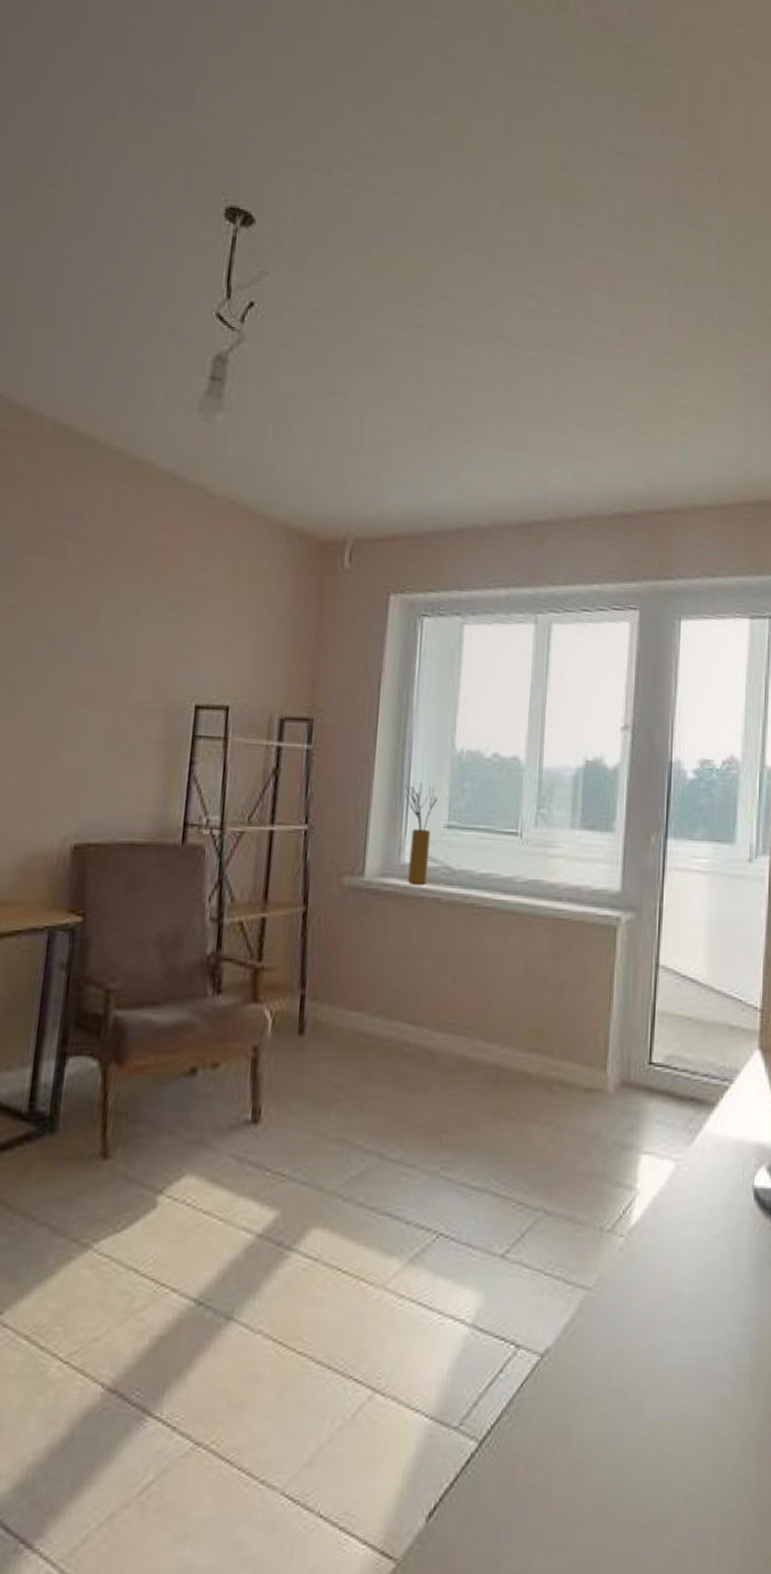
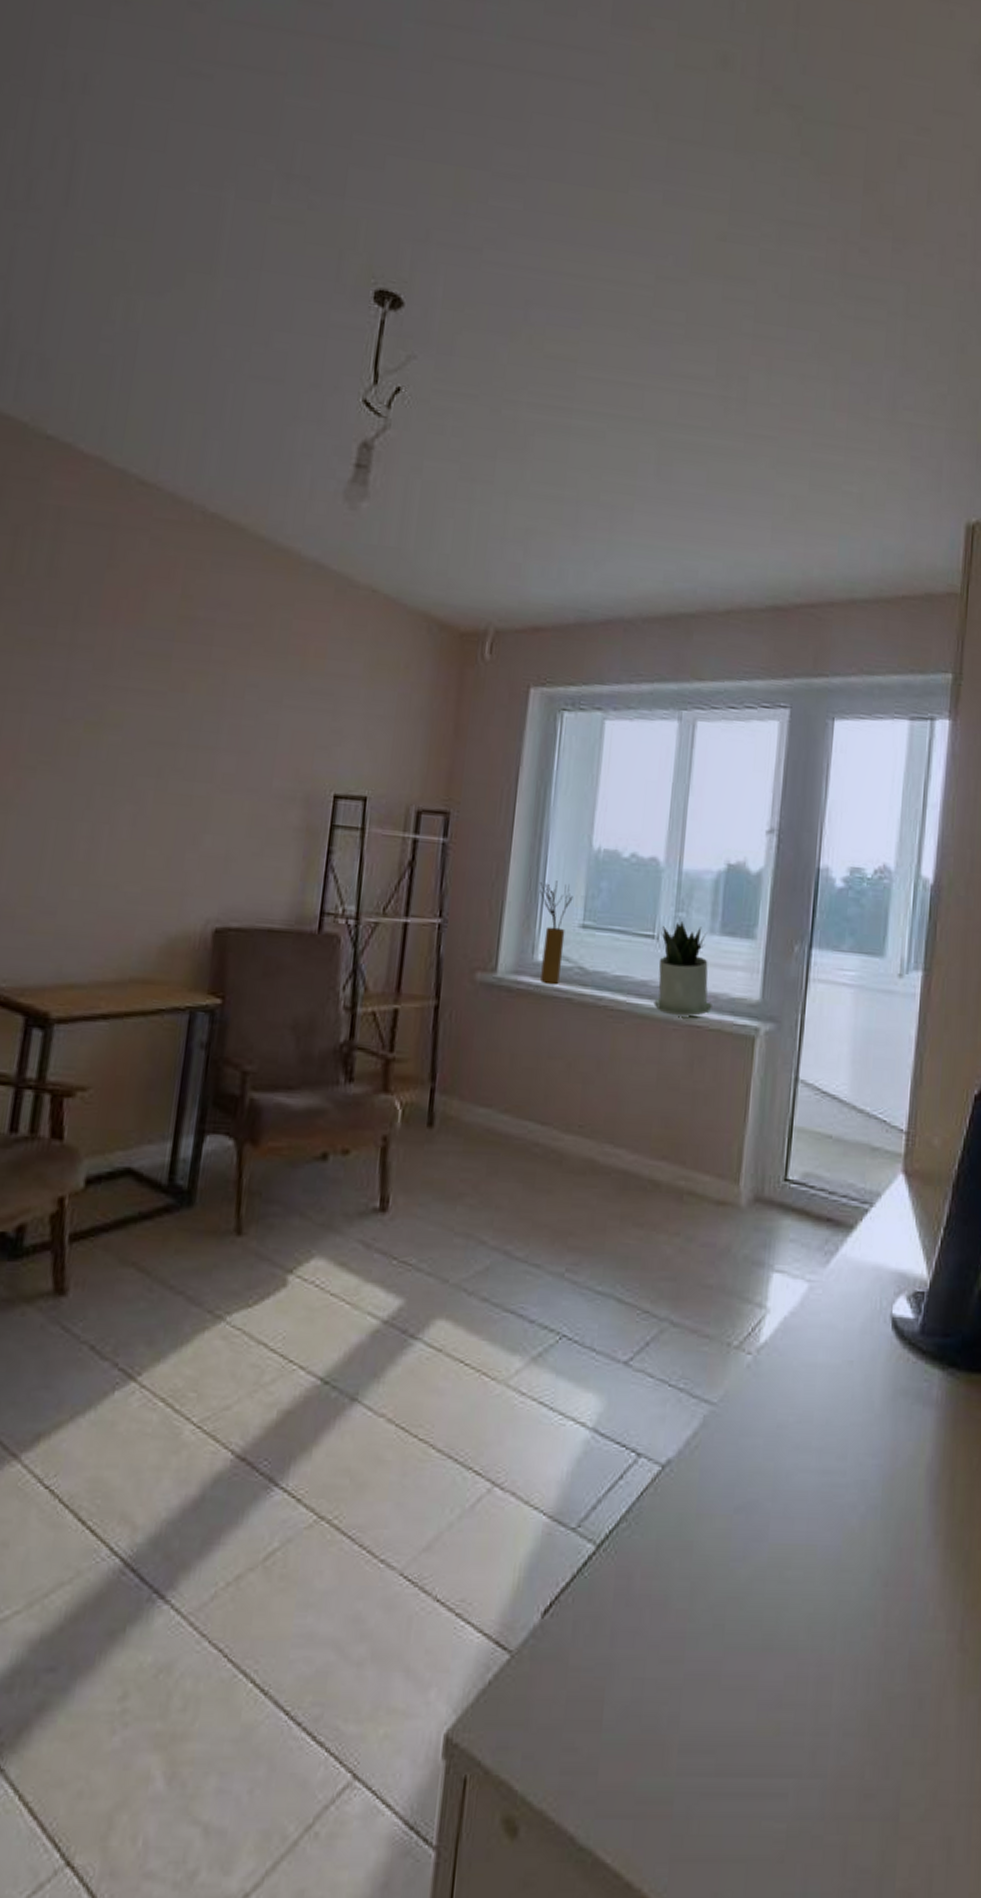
planter: none [519,818,575,910] -> present [653,921,712,1017]

